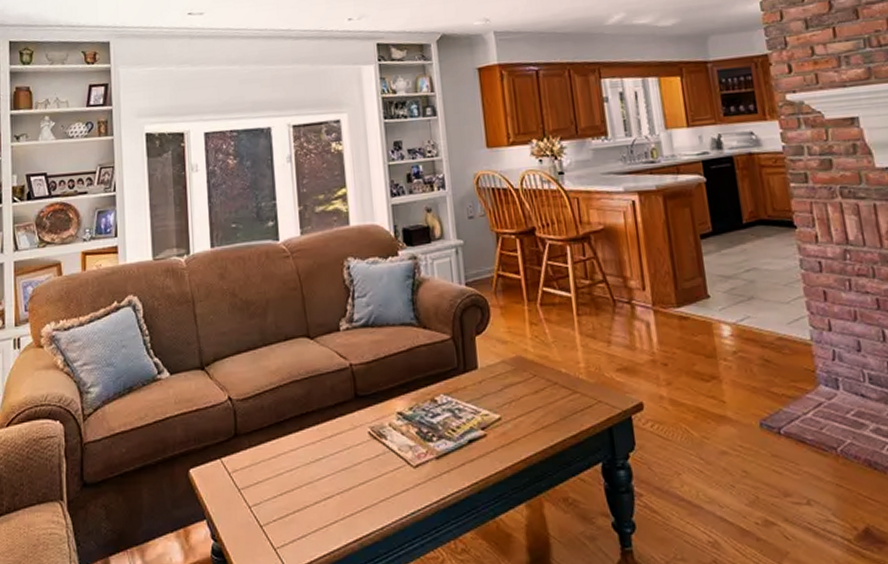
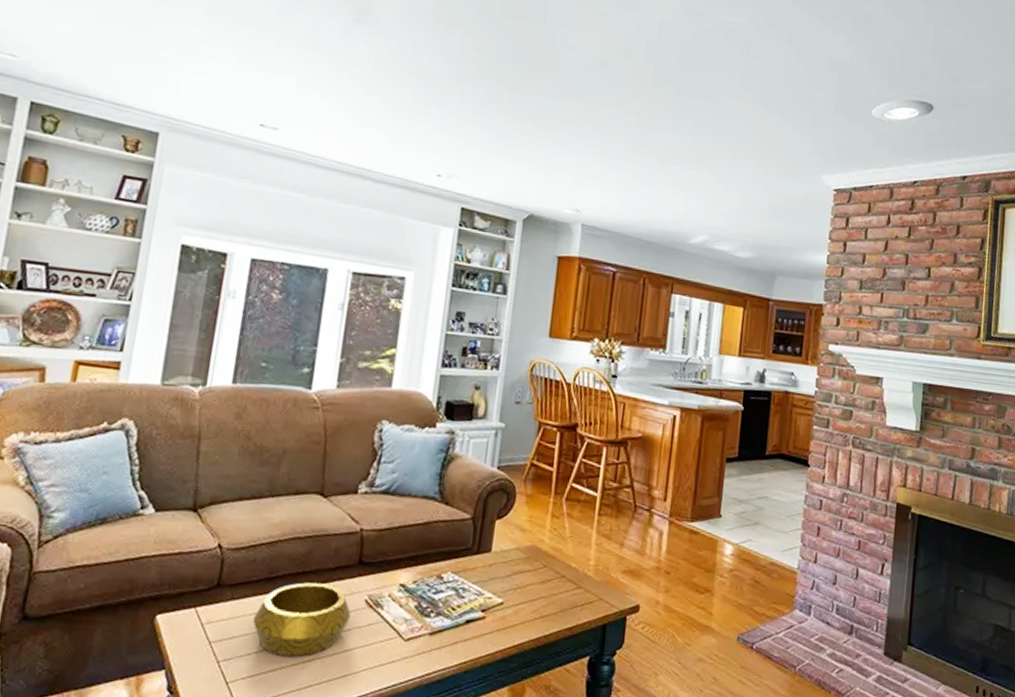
decorative bowl: none [271,421,359,495] -> present [252,582,351,657]

